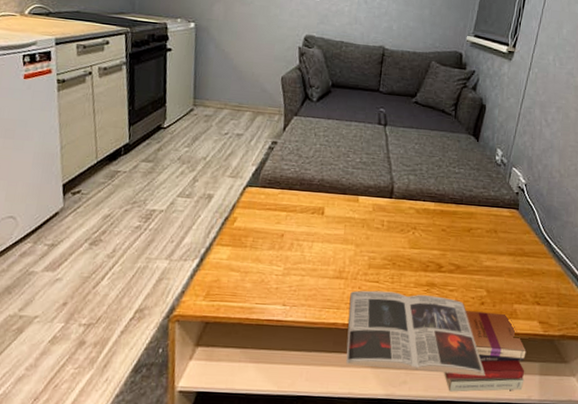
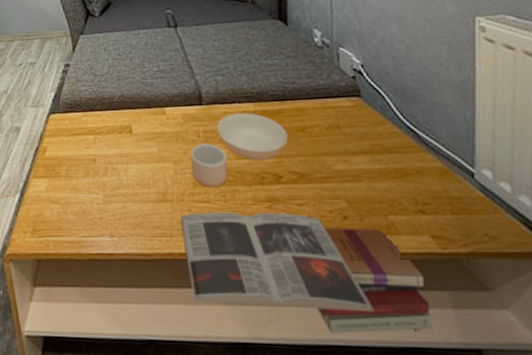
mug: none [370,231,403,270] -> present [190,142,229,187]
bowl: none [400,209,456,252] -> present [217,113,288,161]

